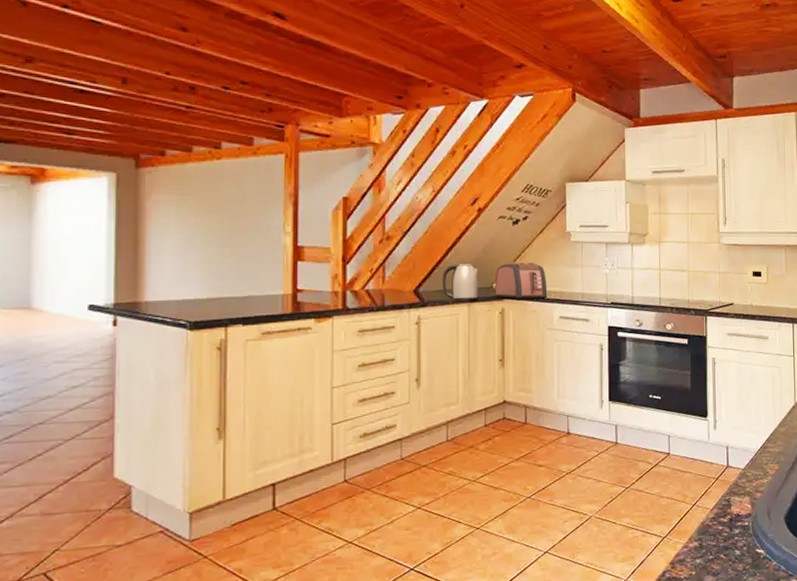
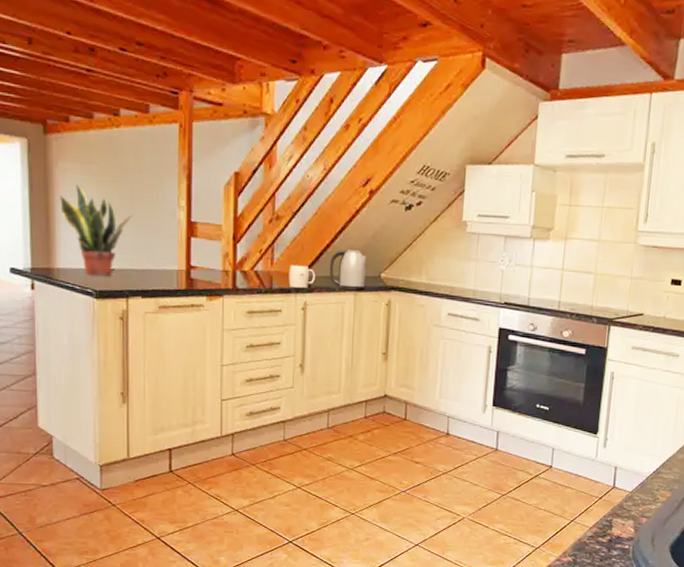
potted plant: none [151,215,235,308] -> present [60,184,134,278]
mug: none [401,281,428,303] -> present [288,265,315,288]
toaster: present [494,262,548,301] -> none [382,251,437,295]

